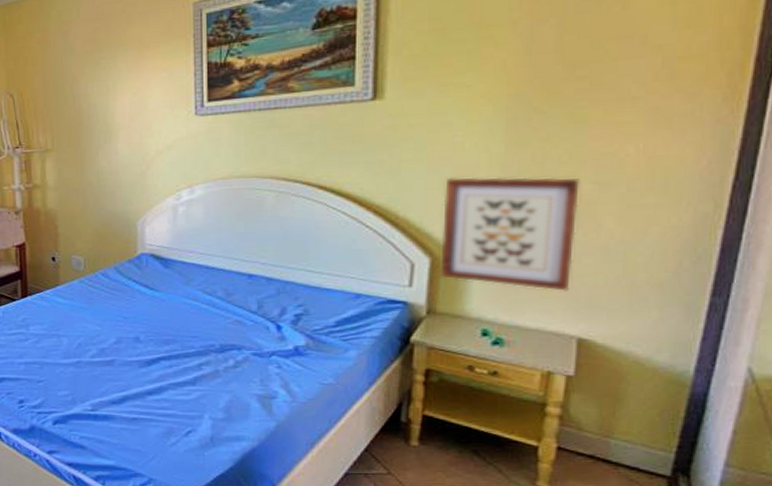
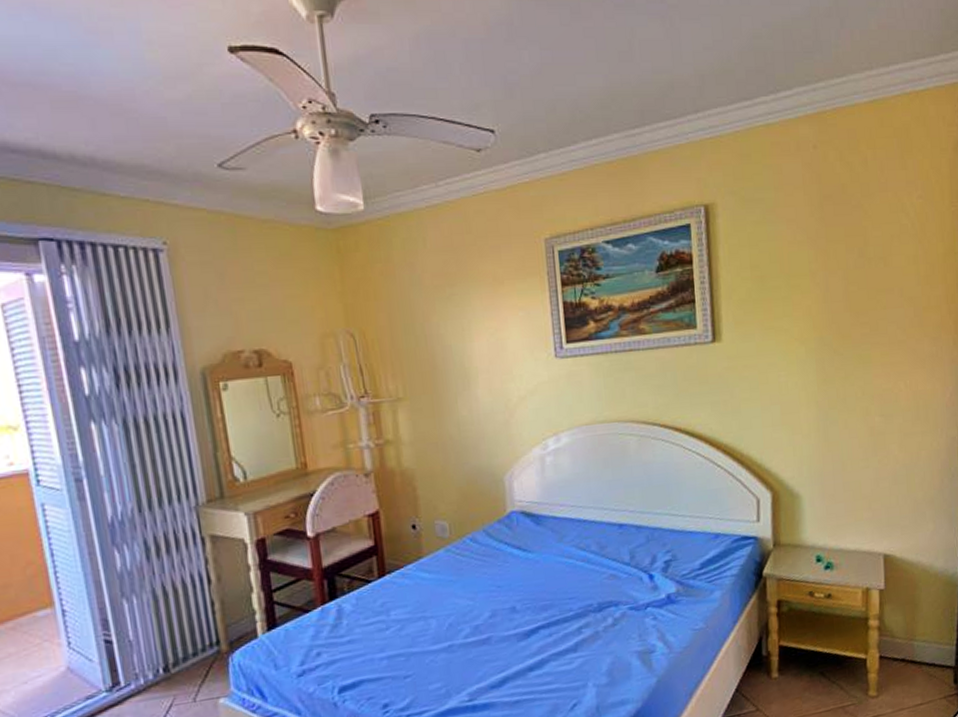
wall art: present [440,177,580,291] -> none [776,411,874,514]

